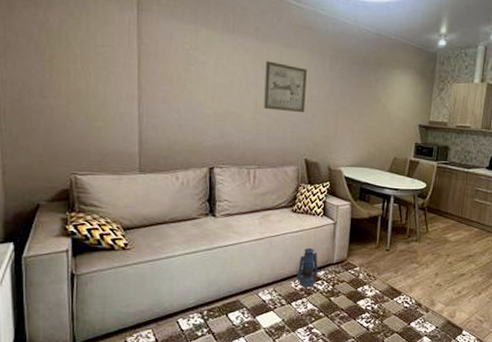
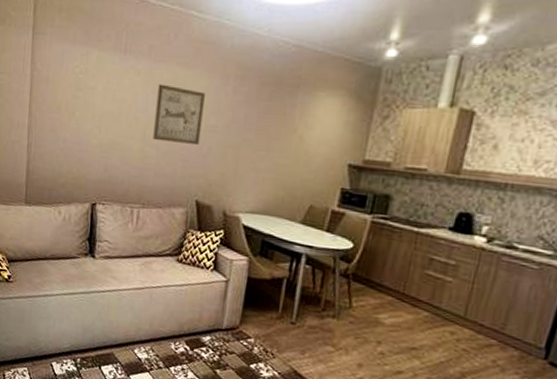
lantern: present [296,247,318,288] -> none [177,306,204,353]

